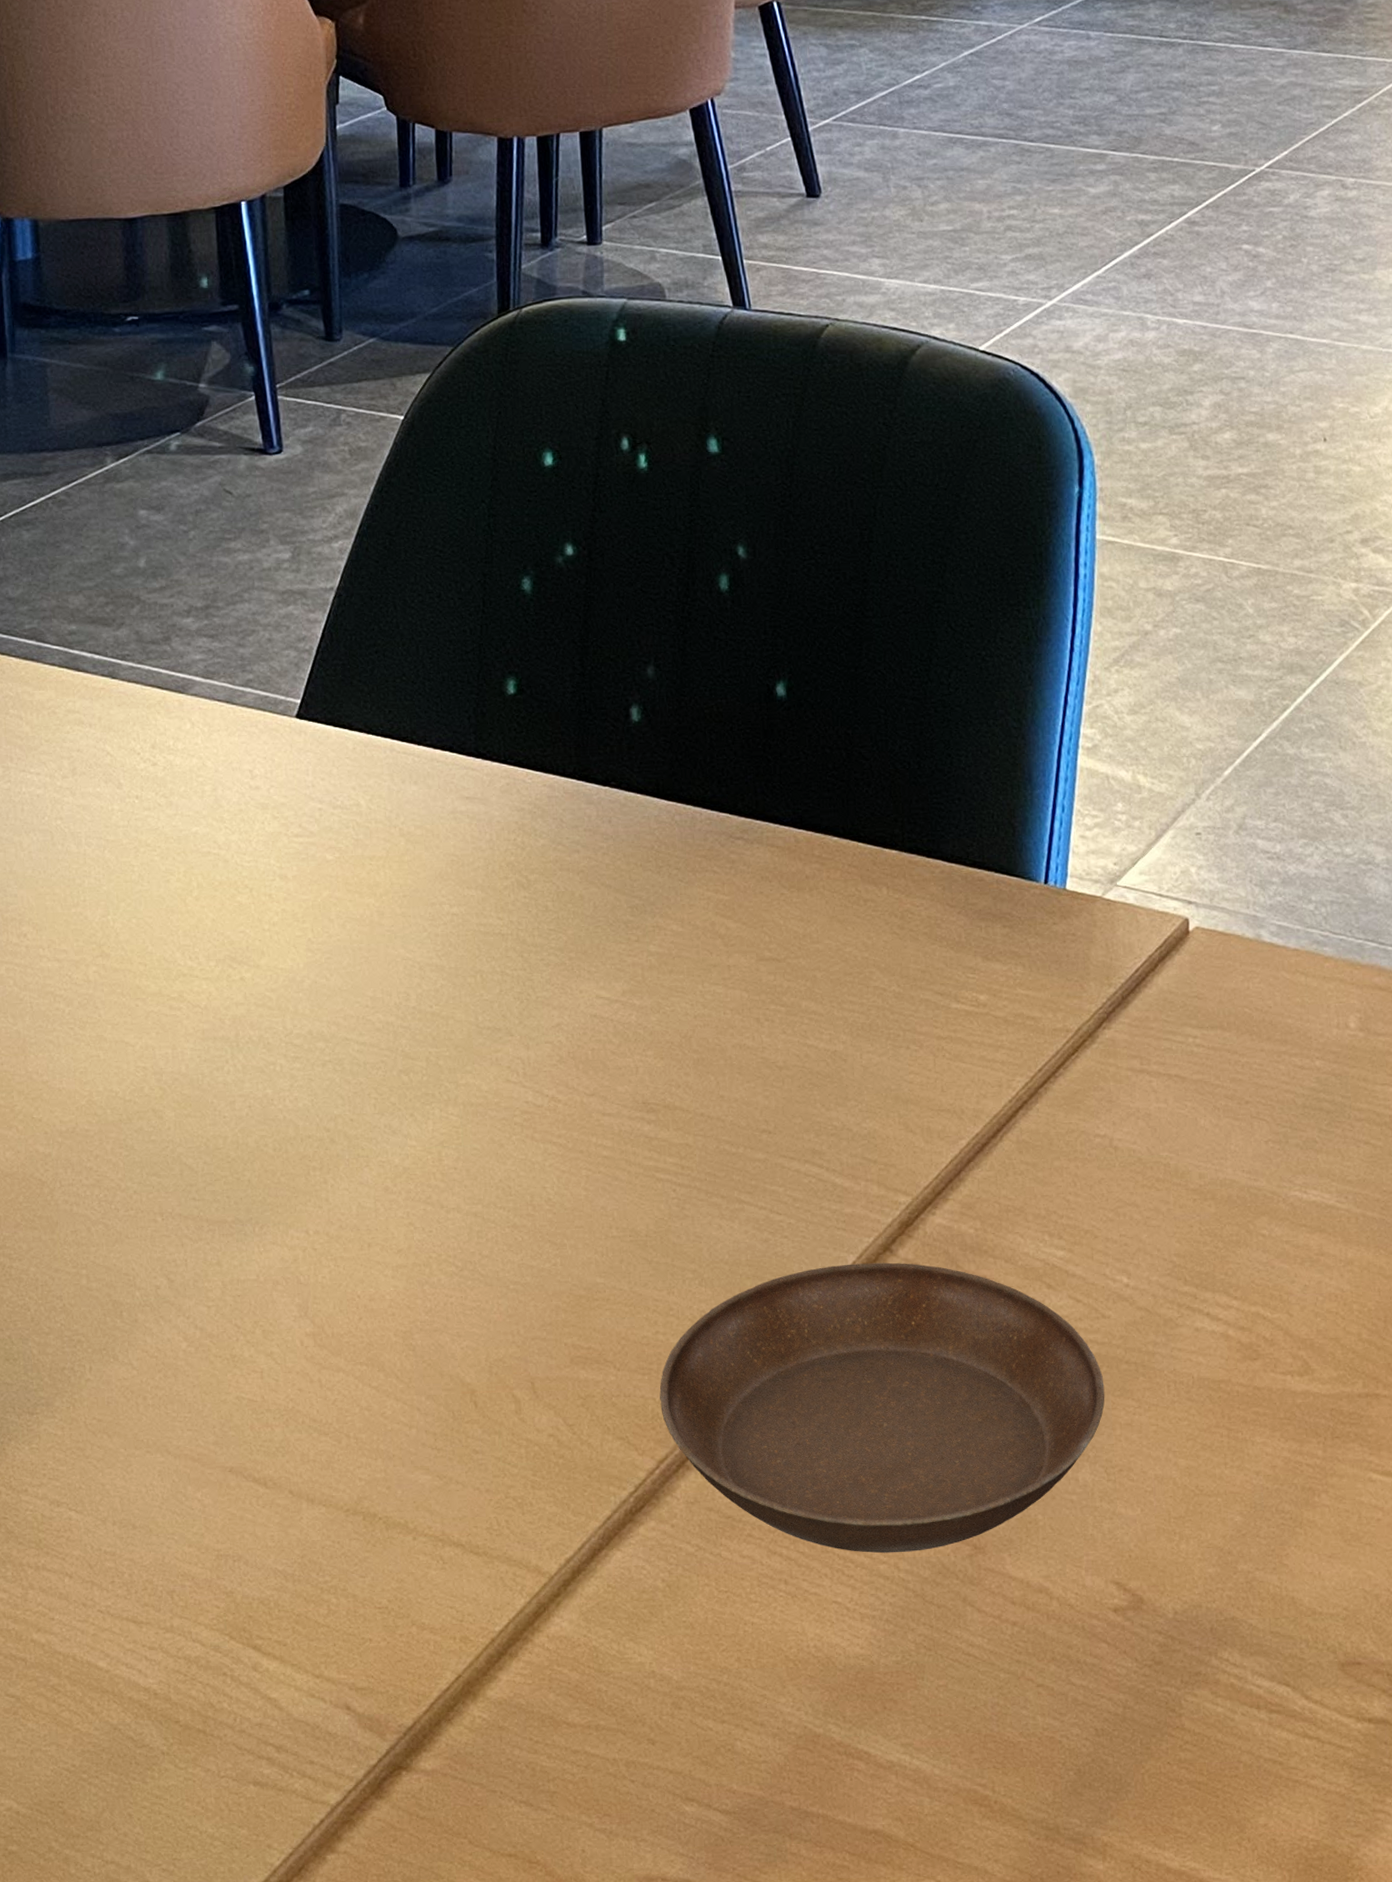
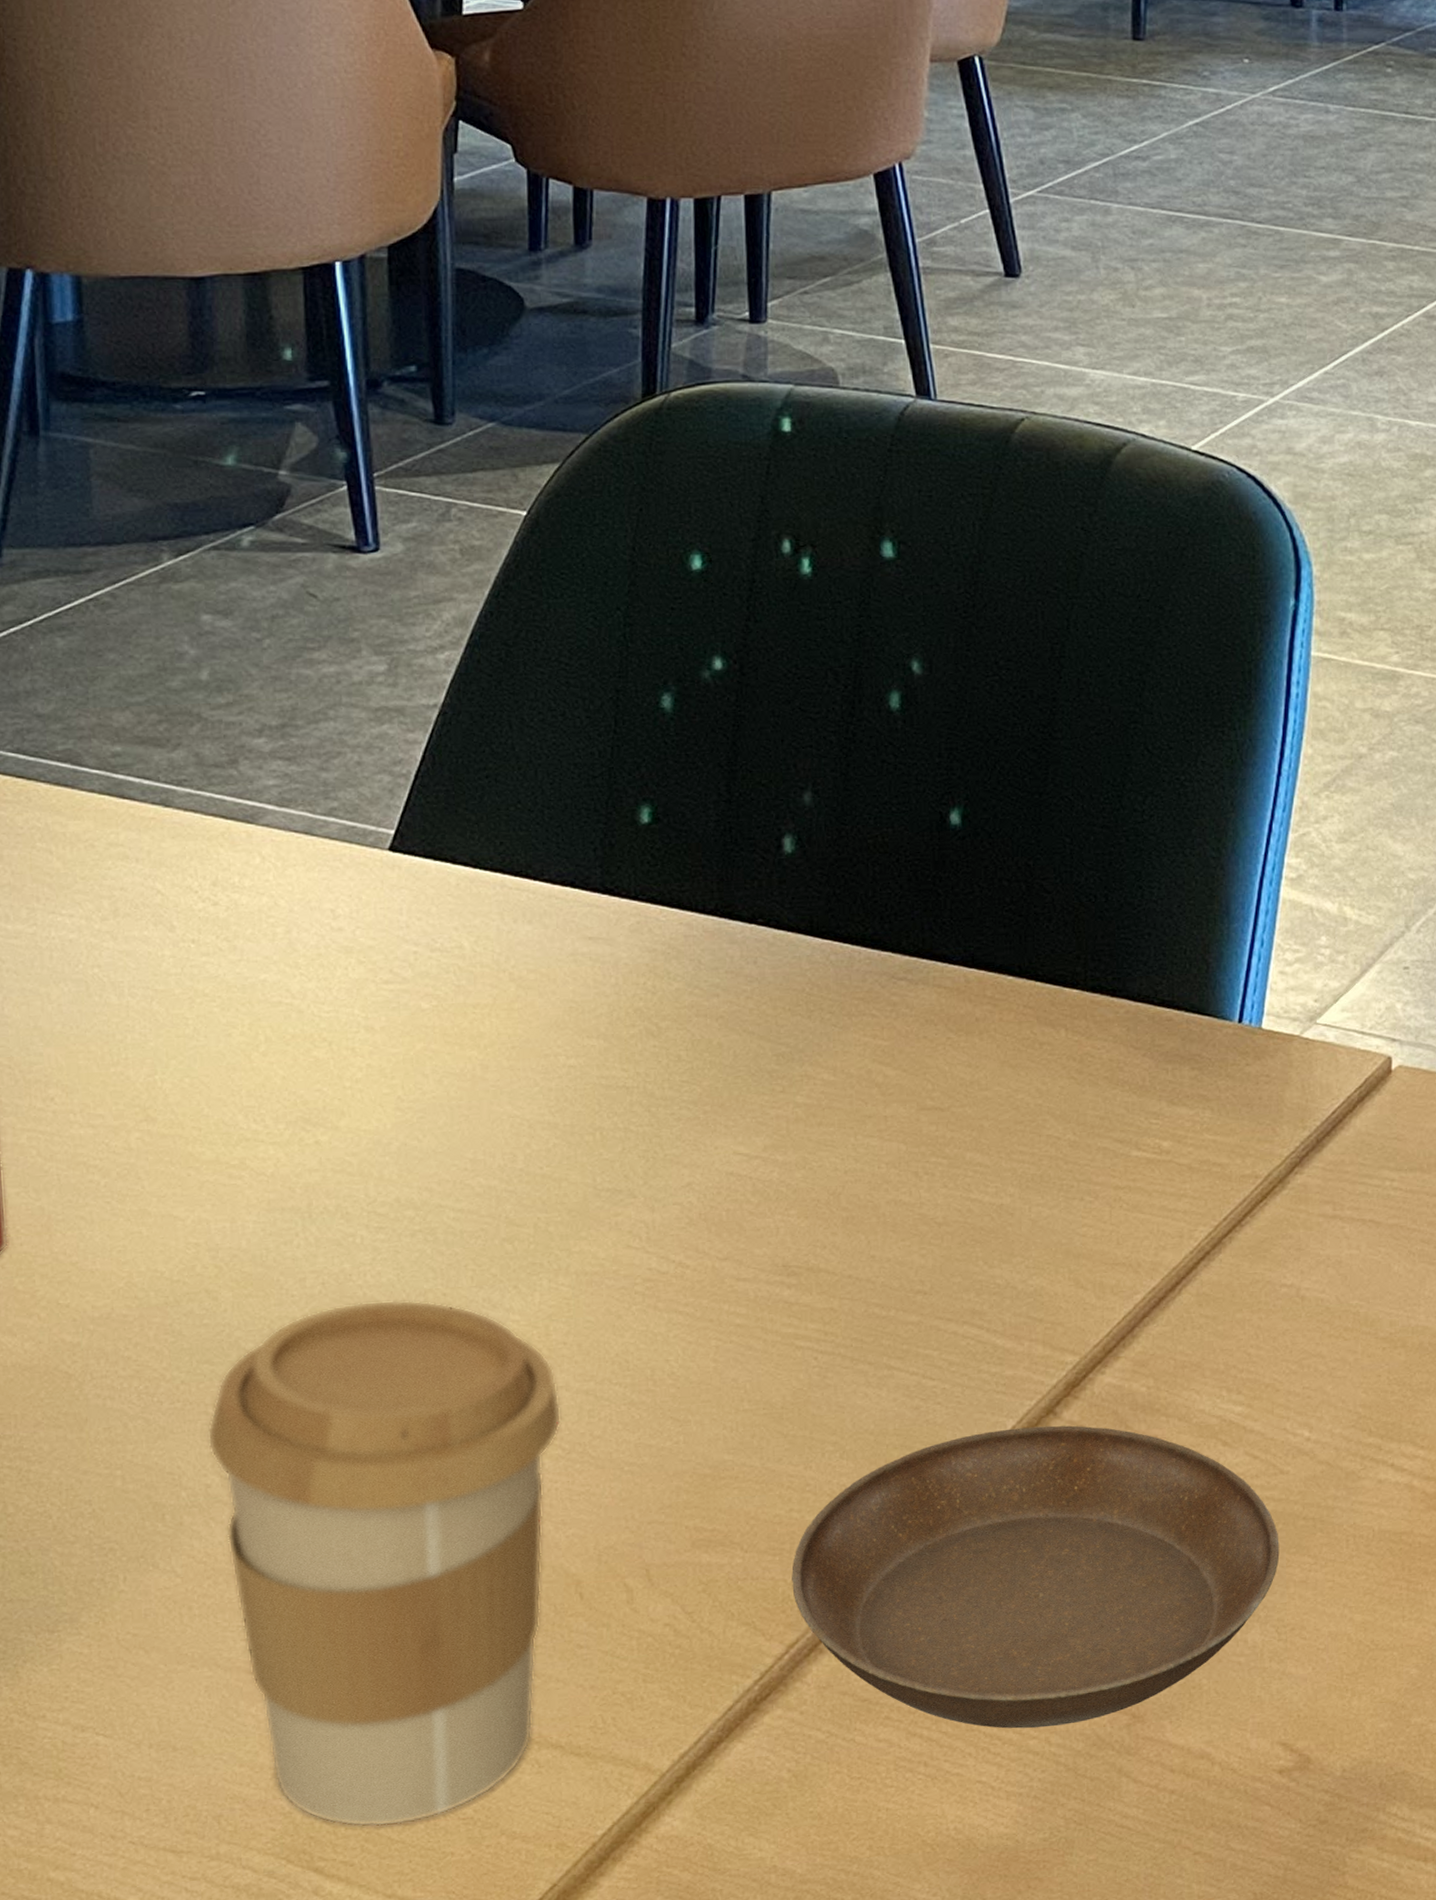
coffee cup: none [156,1123,455,1611] -> present [207,1299,562,1827]

